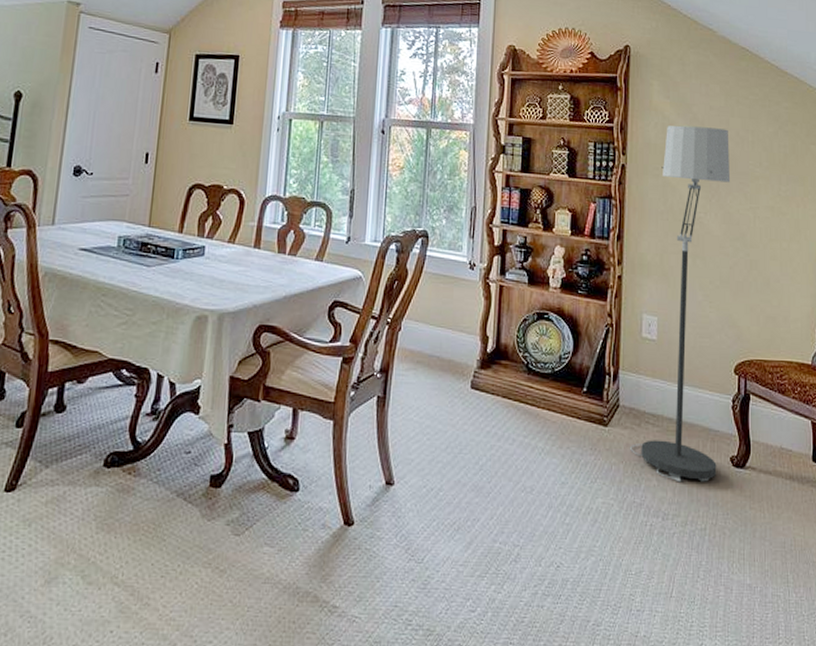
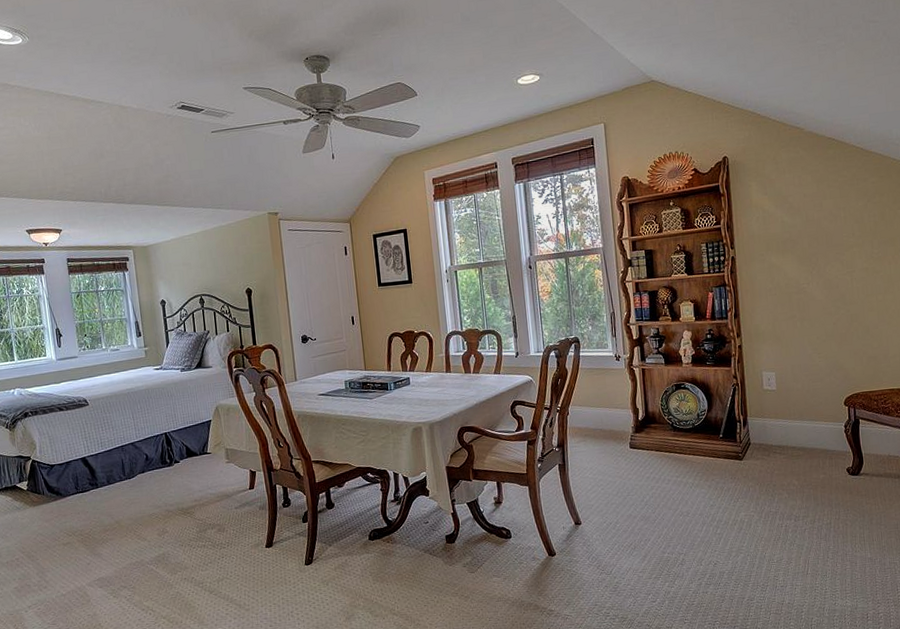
floor lamp: present [630,125,731,483] -> none [763,211,836,493]

